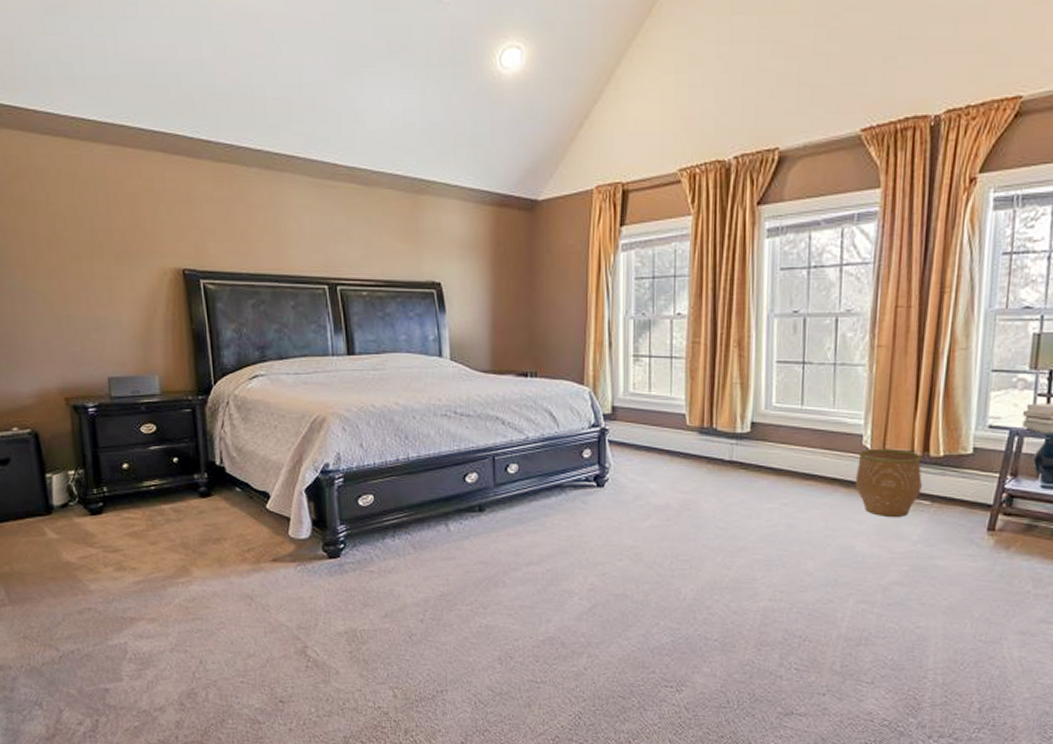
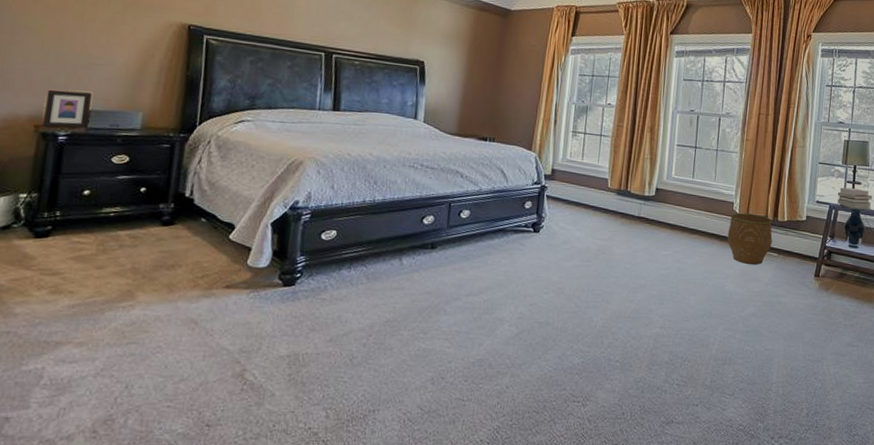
picture frame: none [68,358,112,400] -> present [43,89,93,129]

